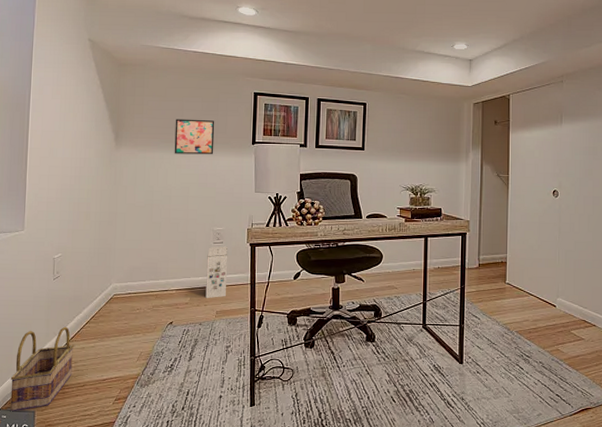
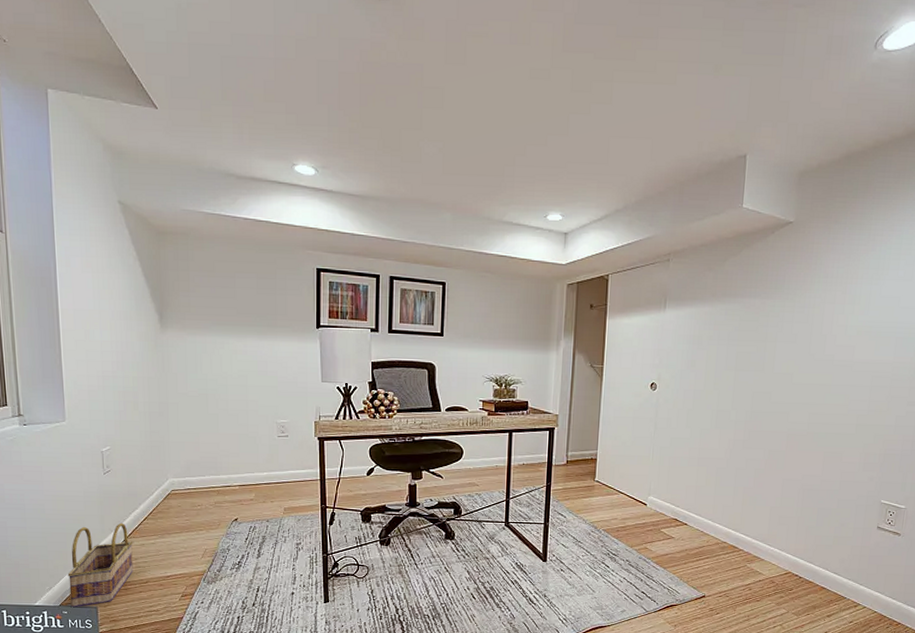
wall art: present [174,118,215,155] -> none [227,297,273,340]
cardboard box: present [205,246,227,298] -> none [271,440,294,494]

